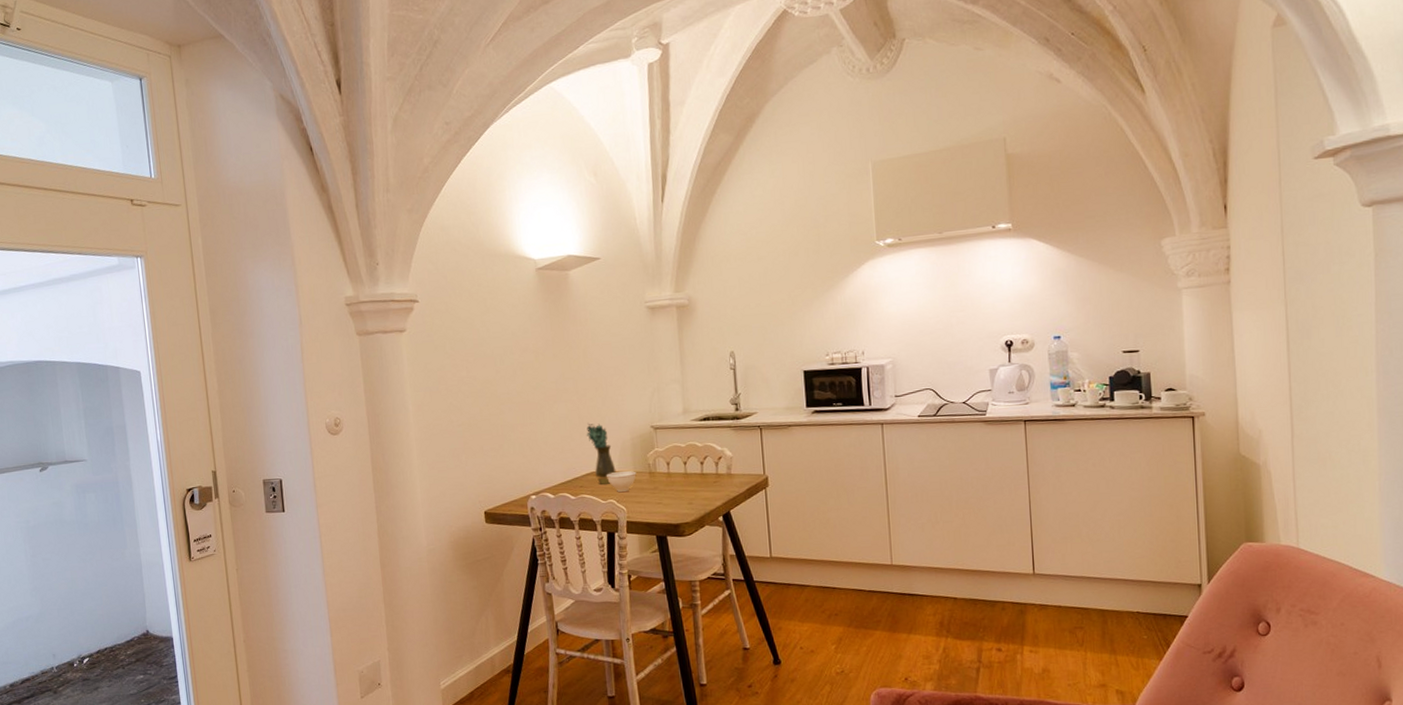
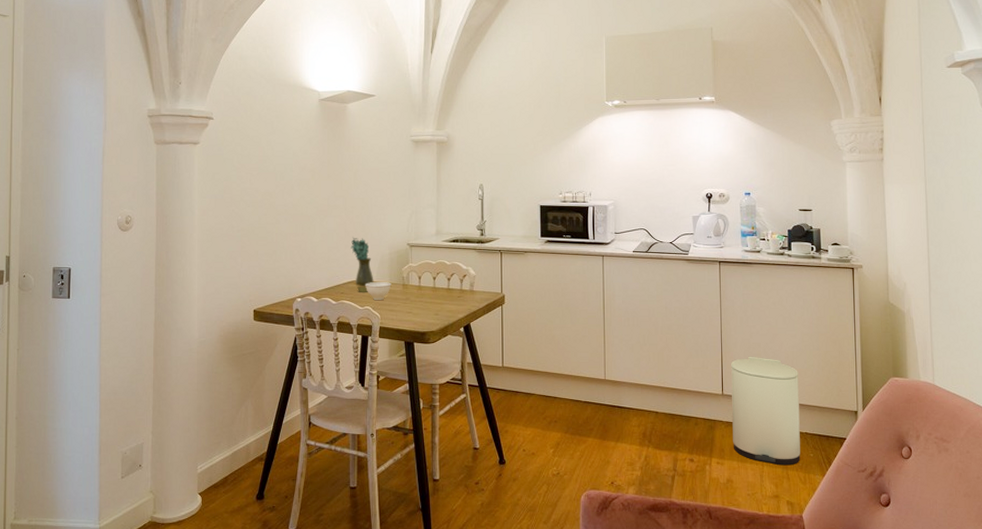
pedal bin: none [1043,528,1132,651] -> present [731,356,800,466]

